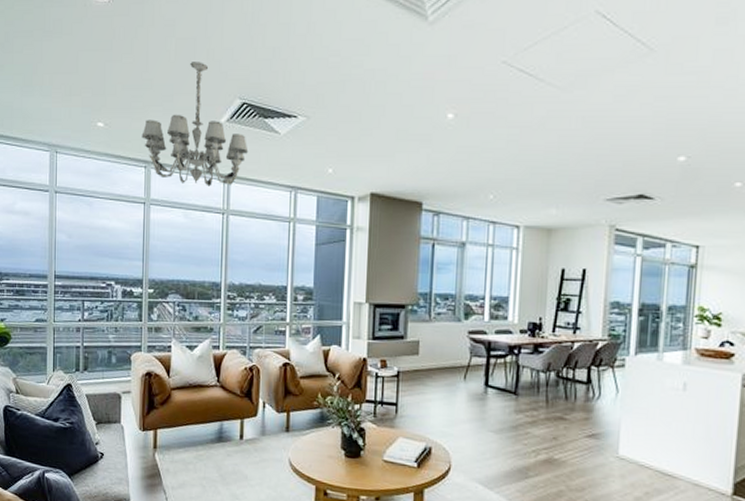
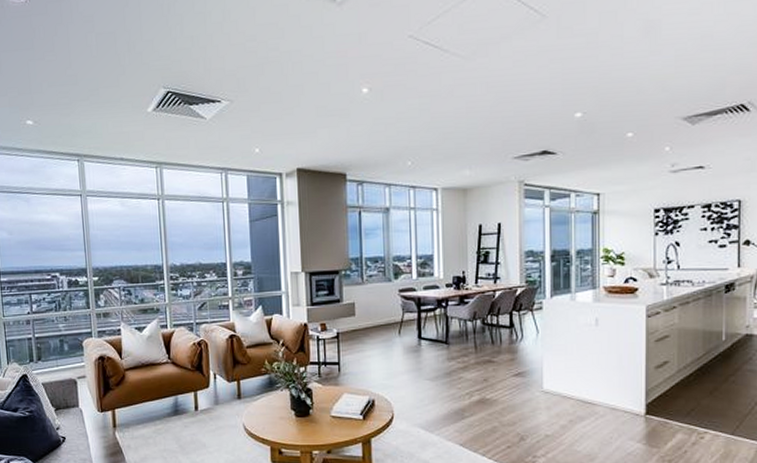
chandelier: present [141,62,249,186] -> none [71,55,177,174]

